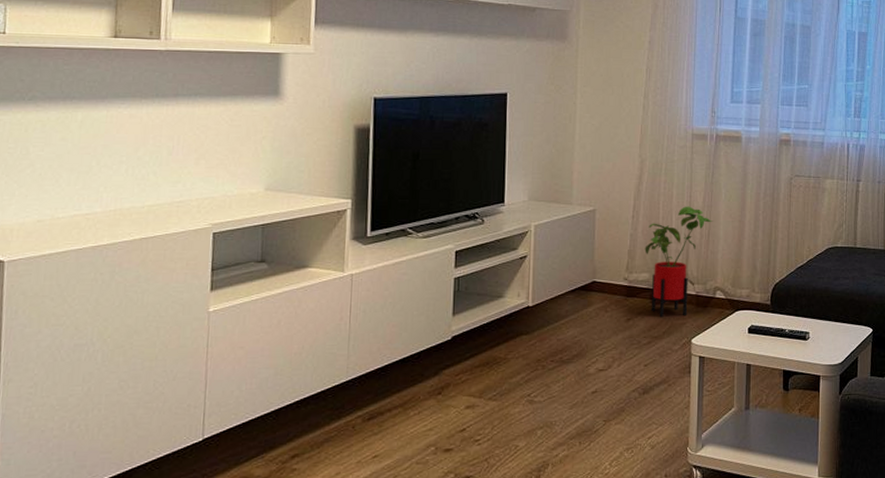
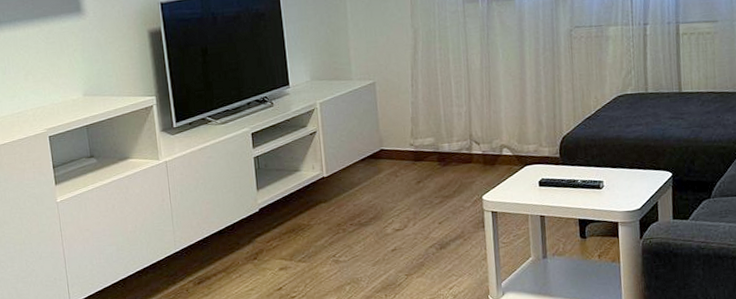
house plant: present [644,206,713,317] -> none [427,69,493,177]

